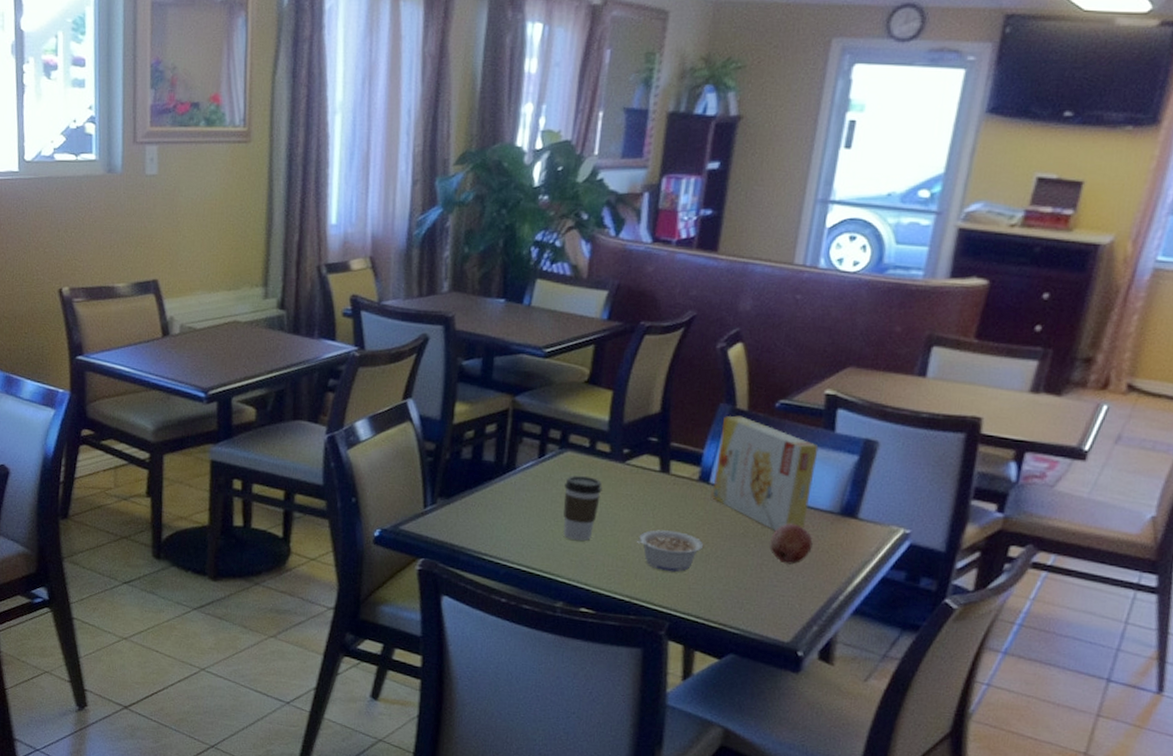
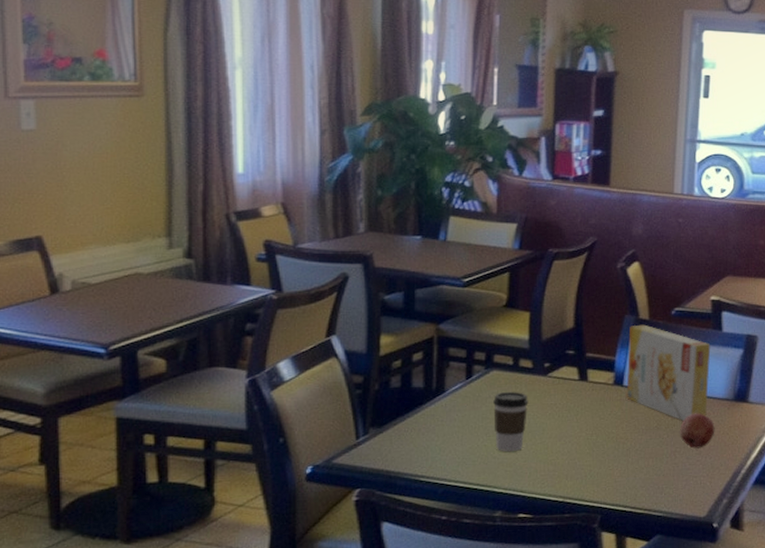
legume: present [636,529,704,573] -> none [564,432,624,470]

